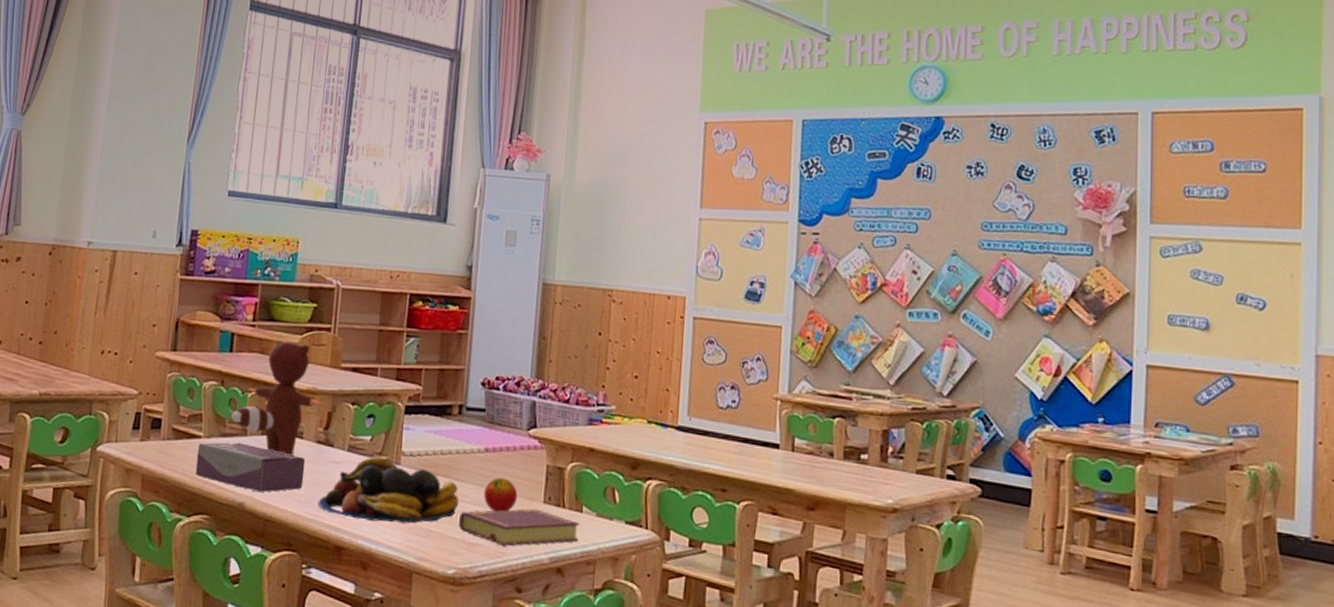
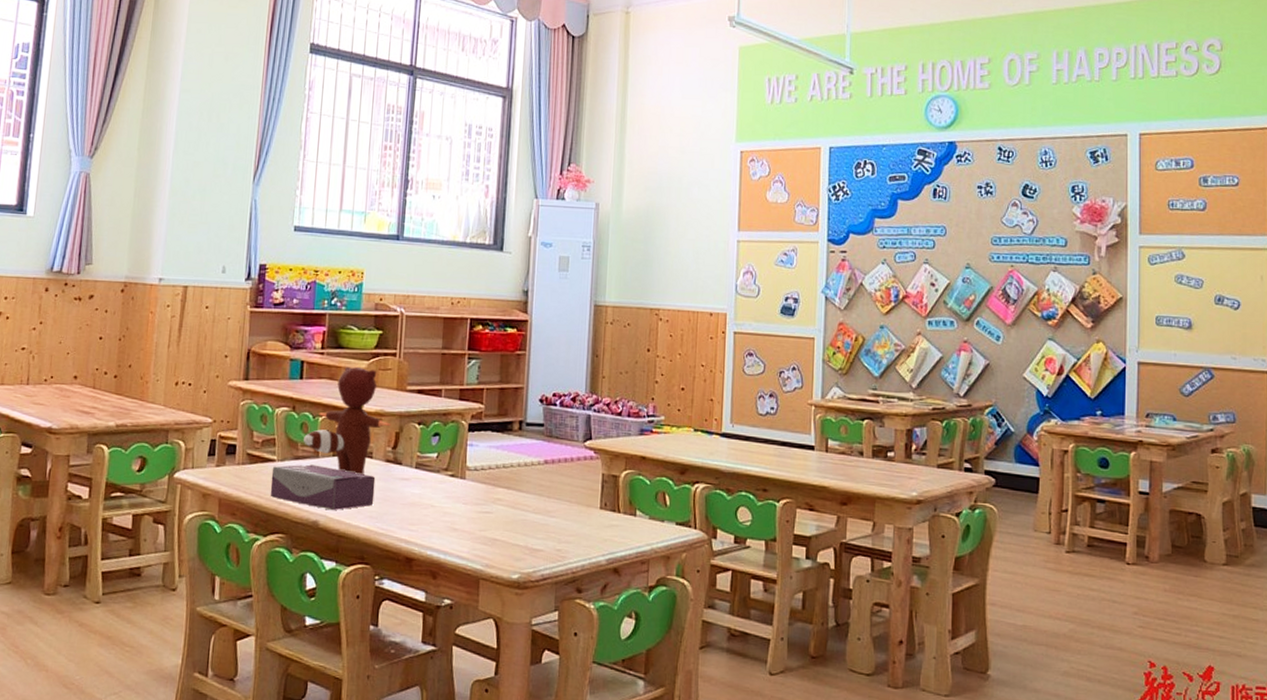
fruit bowl: present [318,457,460,524] -> none [388,472,522,534]
book: present [459,508,580,547] -> none [522,514,634,551]
apple: present [484,477,518,512] -> none [544,487,576,519]

